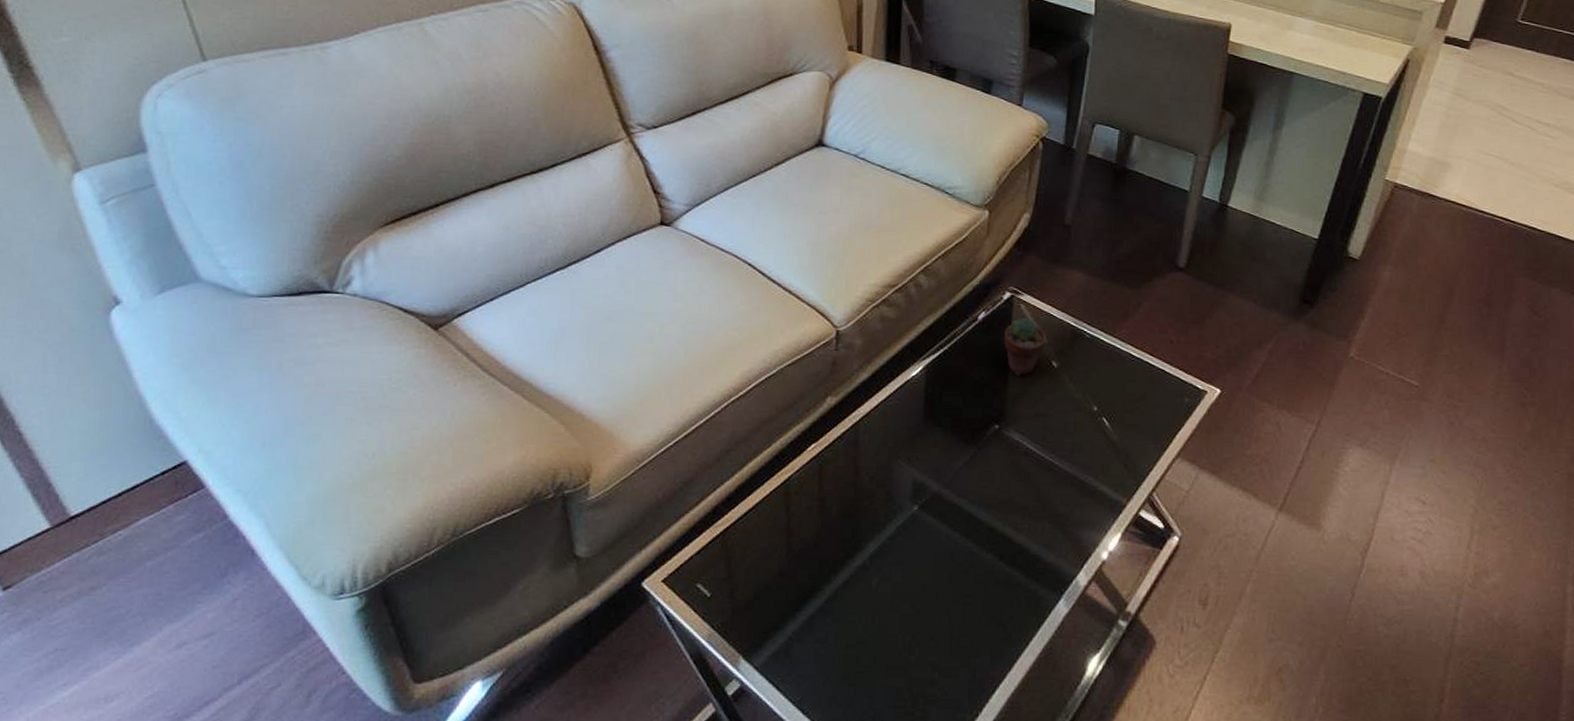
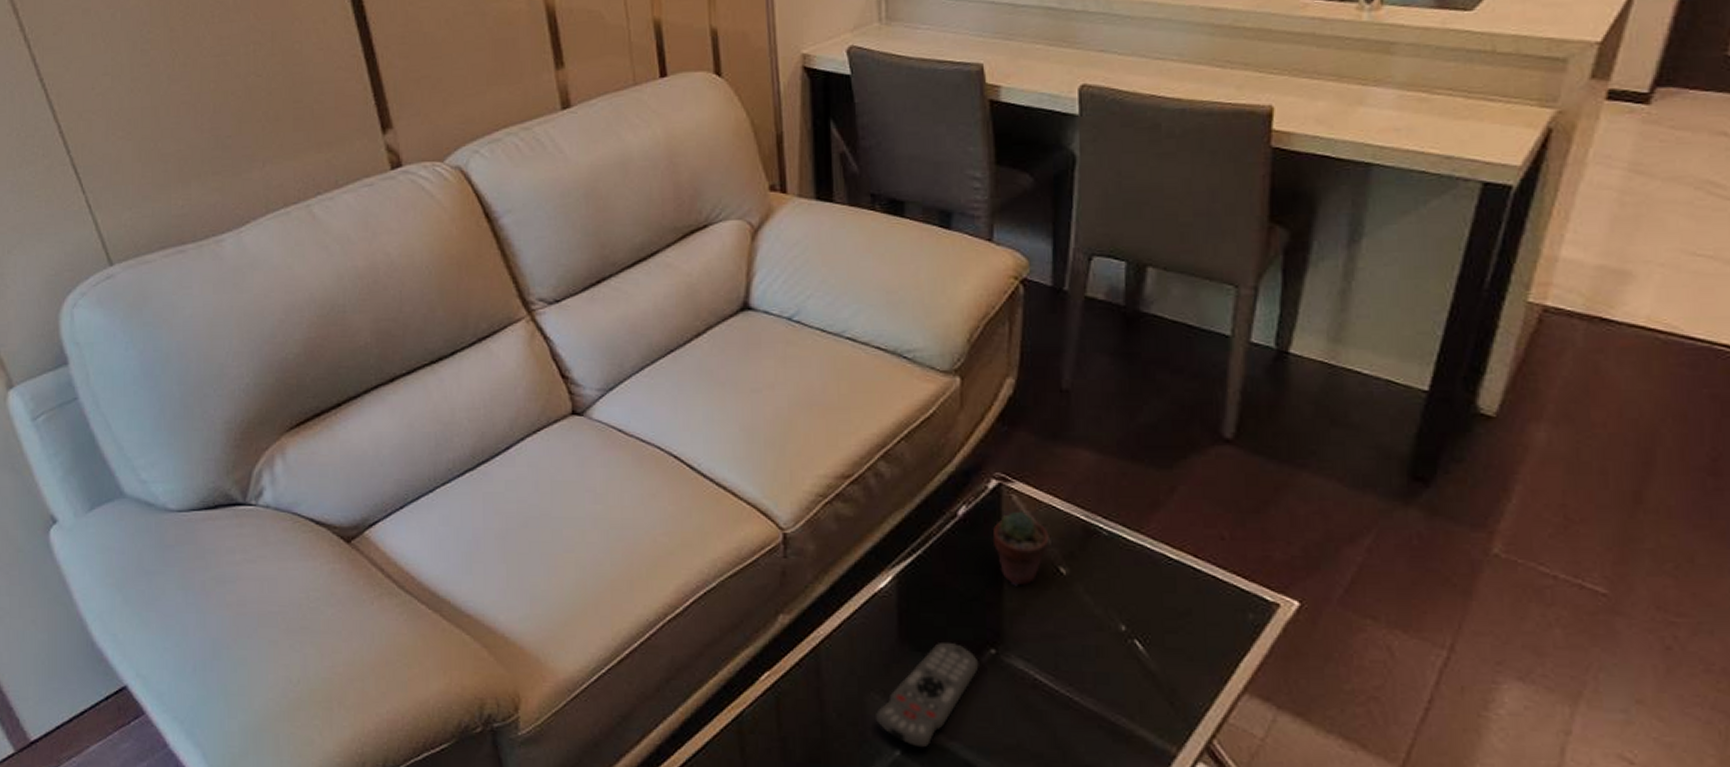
remote control: none [900,420,985,504] -> present [876,643,979,748]

